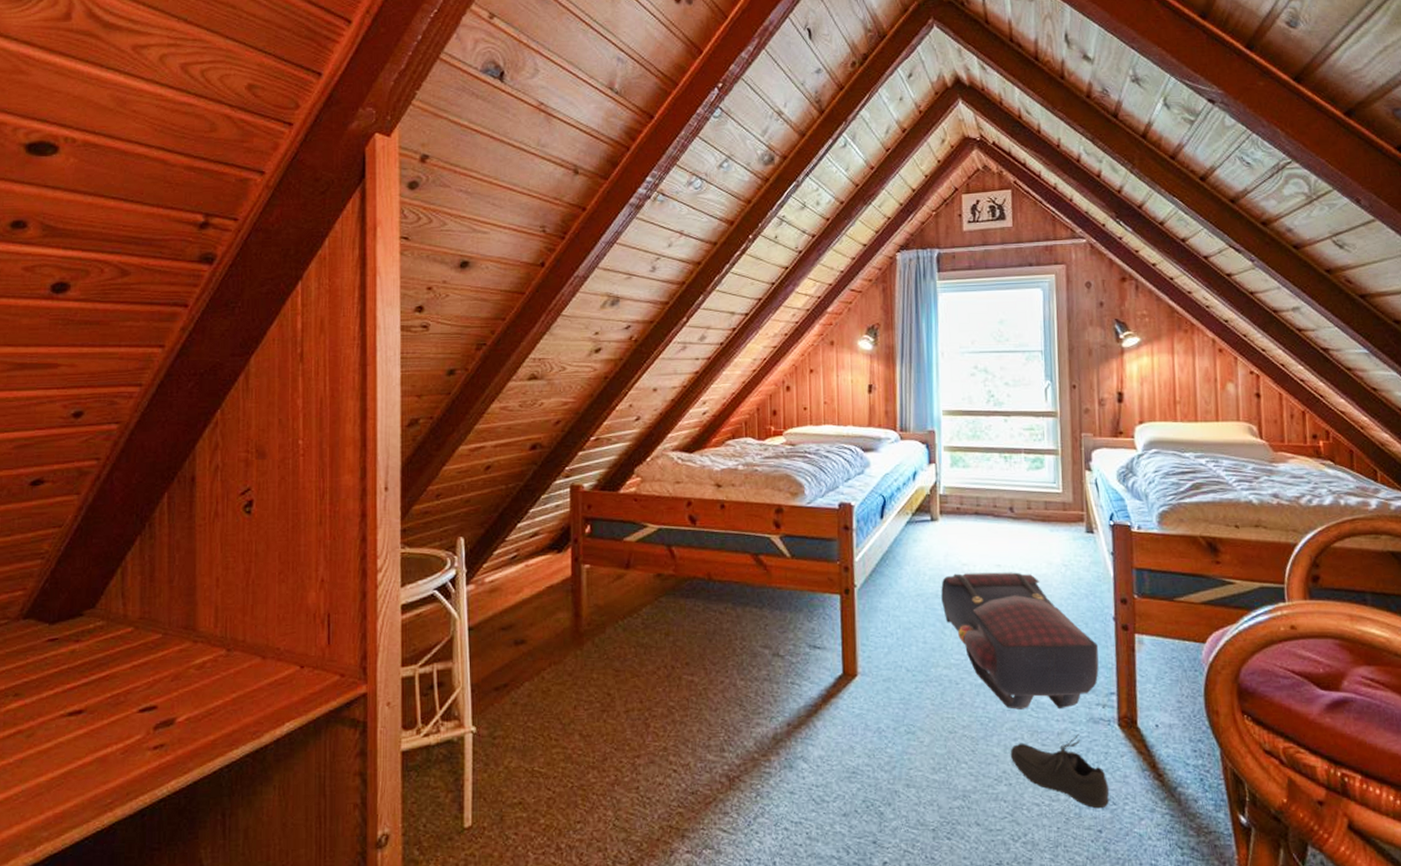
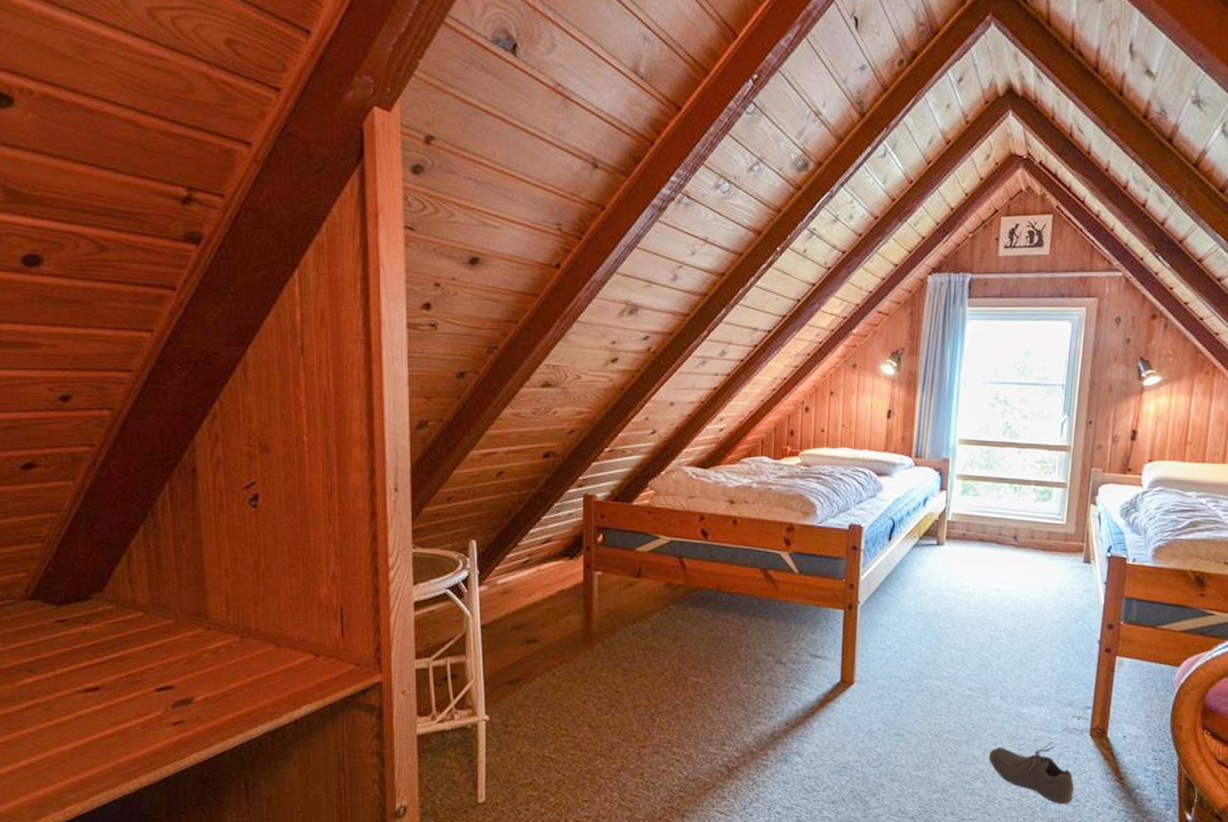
satchel: present [941,572,1099,710] -> none [939,595,1081,719]

